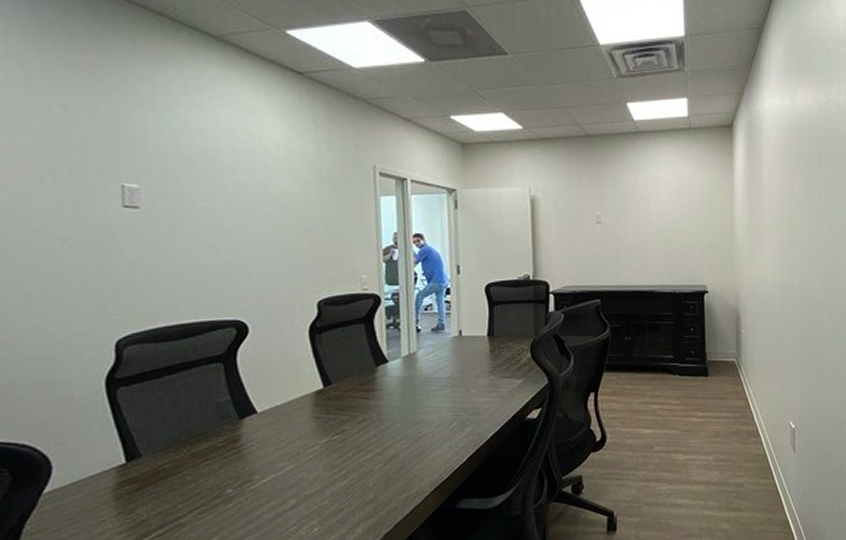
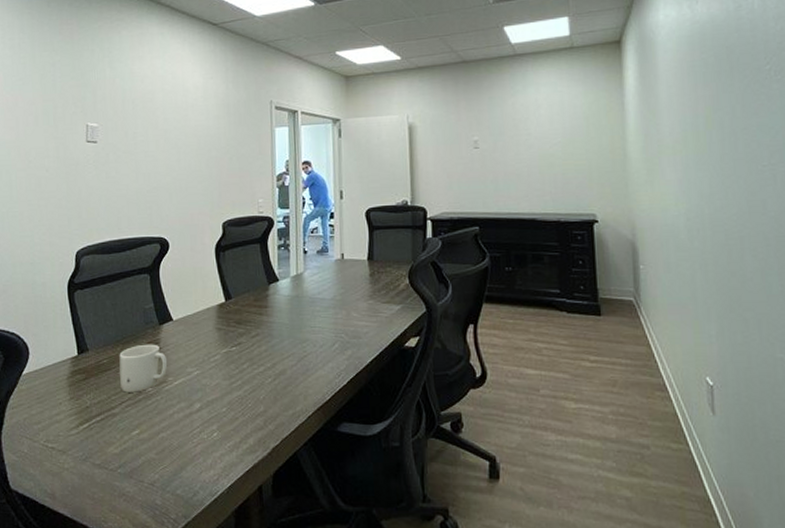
mug: none [185,440,253,498] -> present [119,344,168,393]

